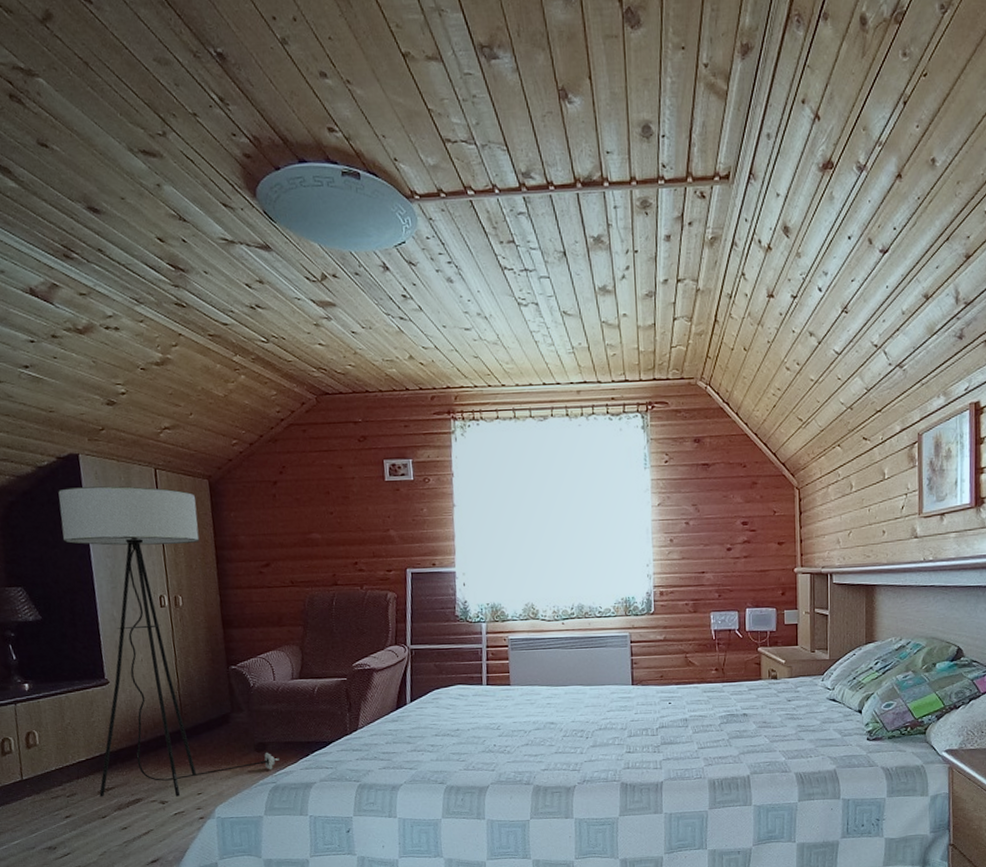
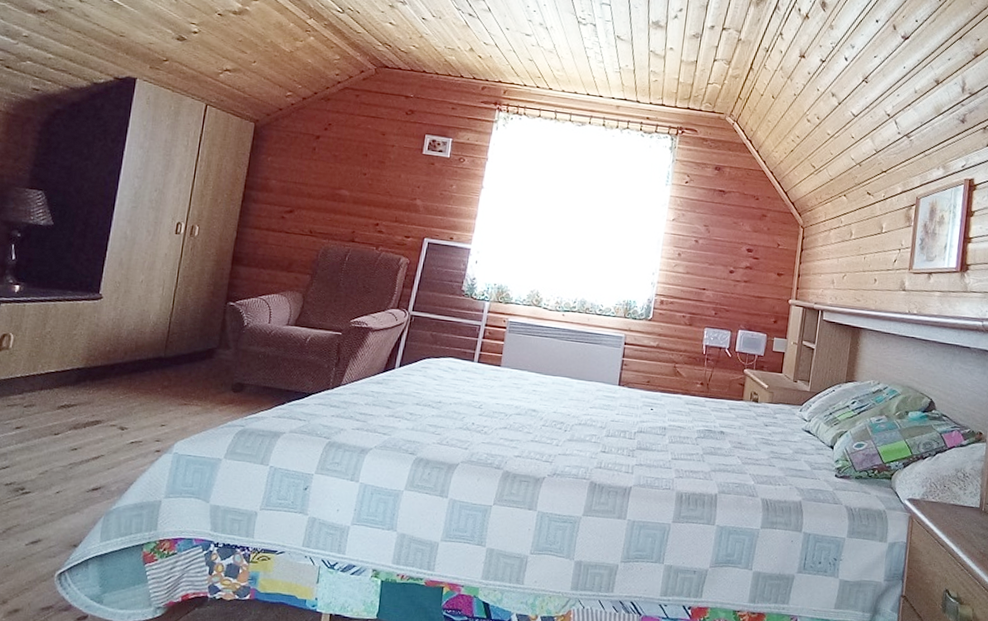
floor lamp: present [58,486,280,797] -> none [58,106,254,425]

